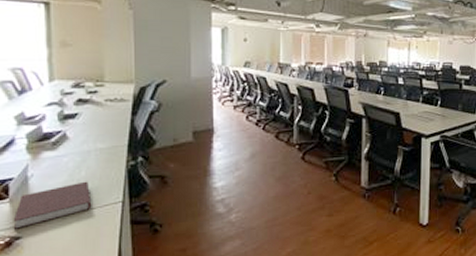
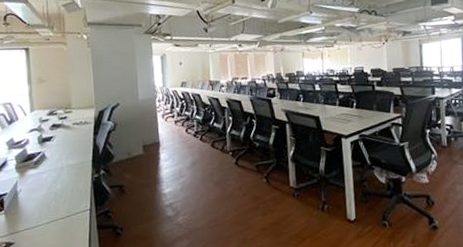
notebook: present [13,181,92,229] -> none [7,193,67,236]

